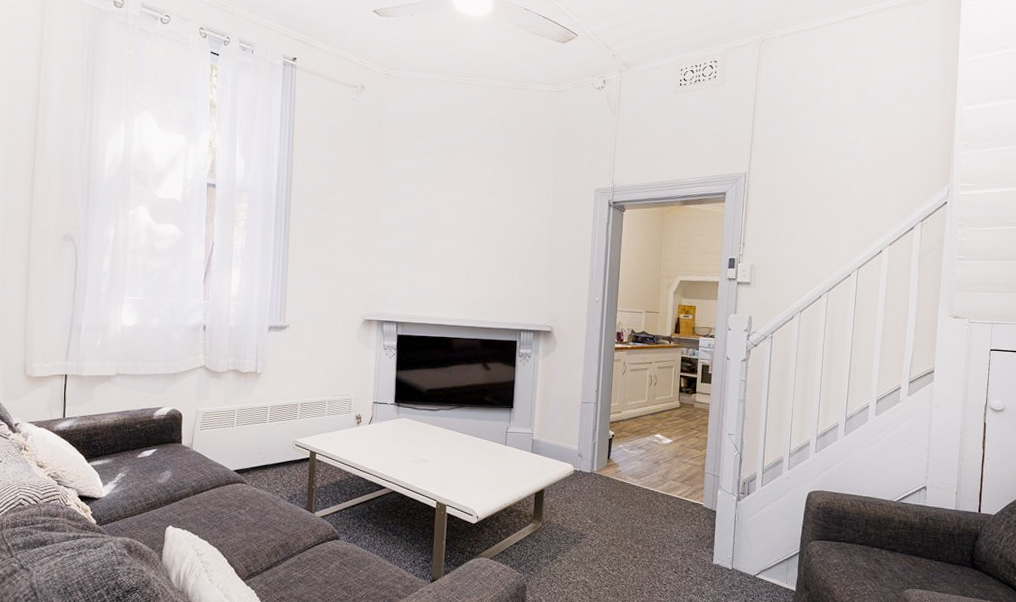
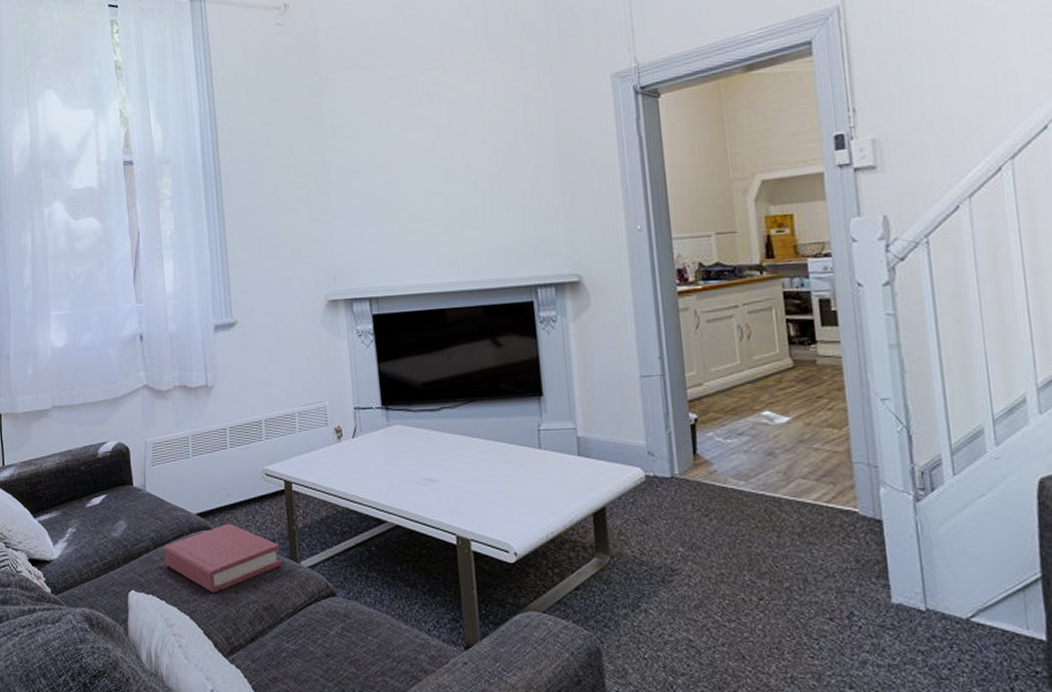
hardback book: none [201,479,300,532] -> present [163,523,281,593]

